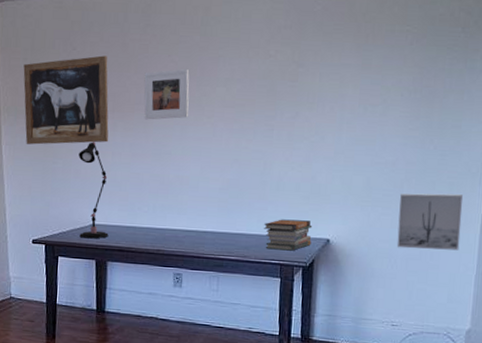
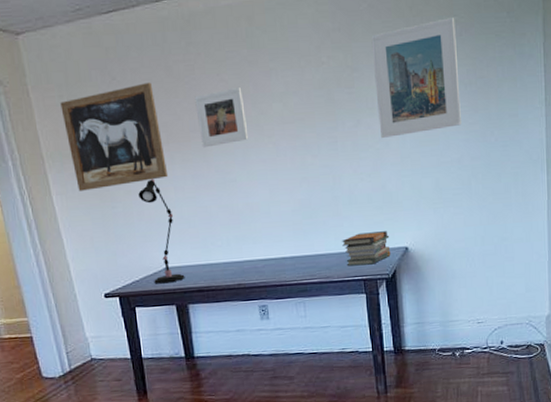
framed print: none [317,26,408,132] -> present [371,16,461,138]
wall art: present [396,193,463,251] -> none [470,183,531,246]

